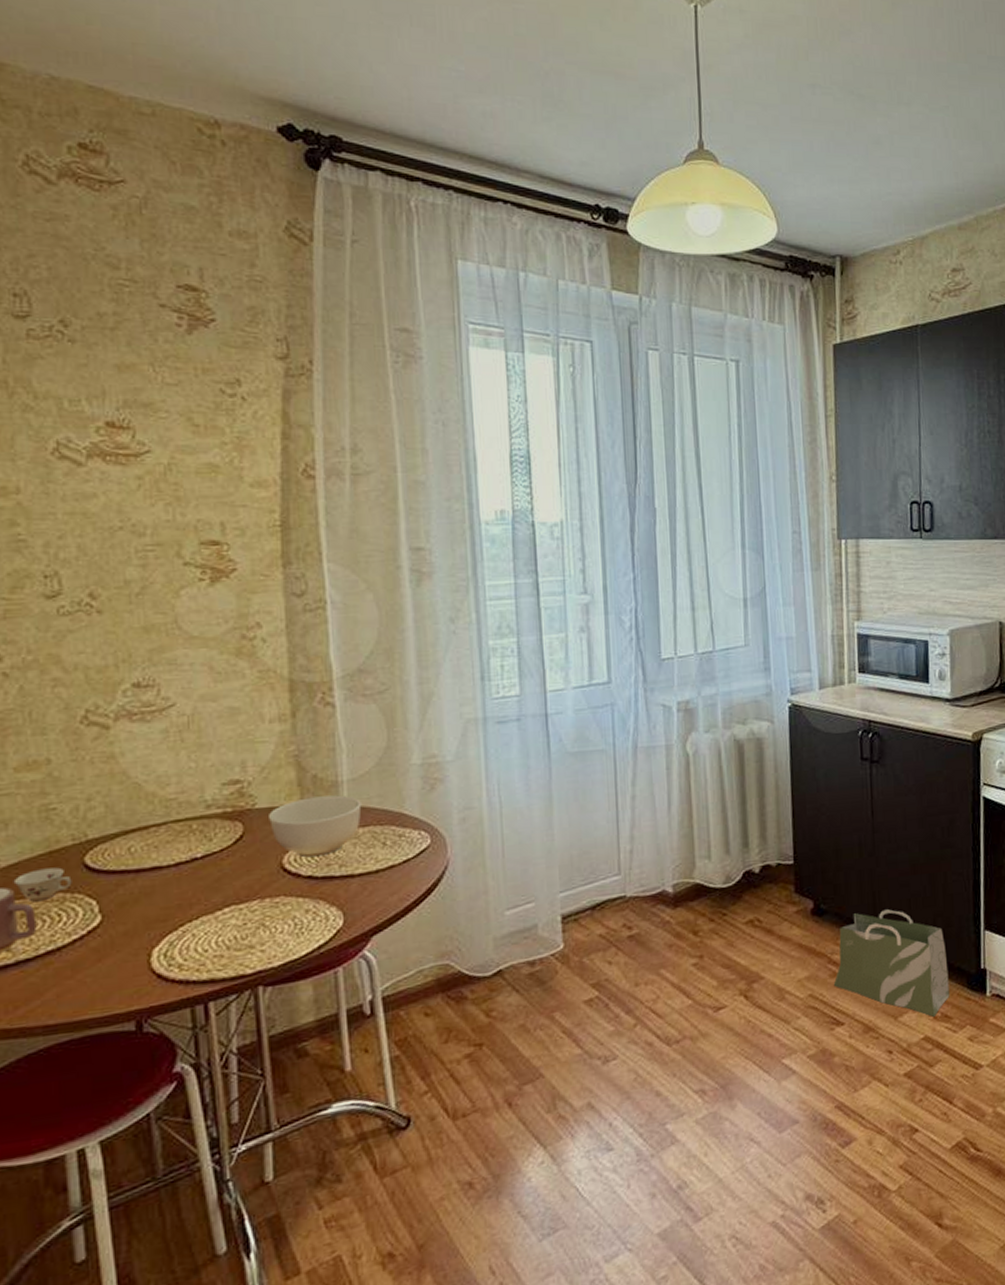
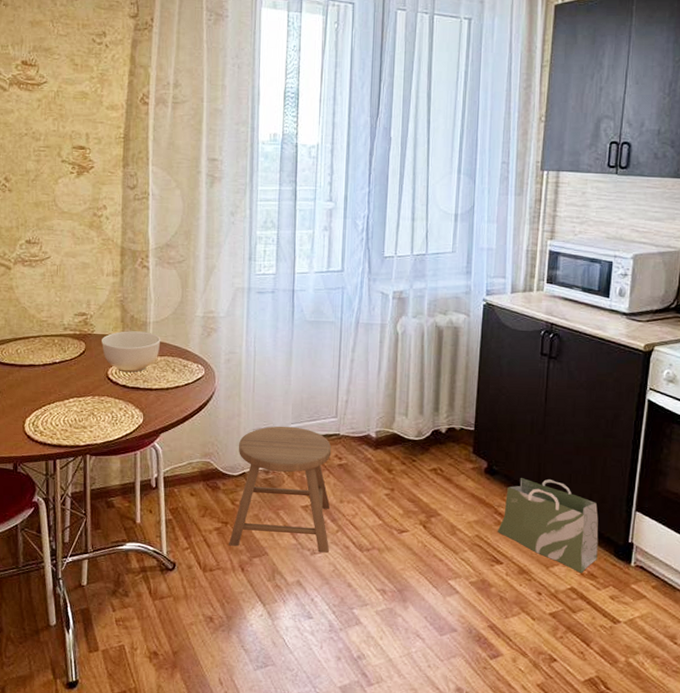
stool: none [487,895,626,1076] -> present [229,426,332,552]

